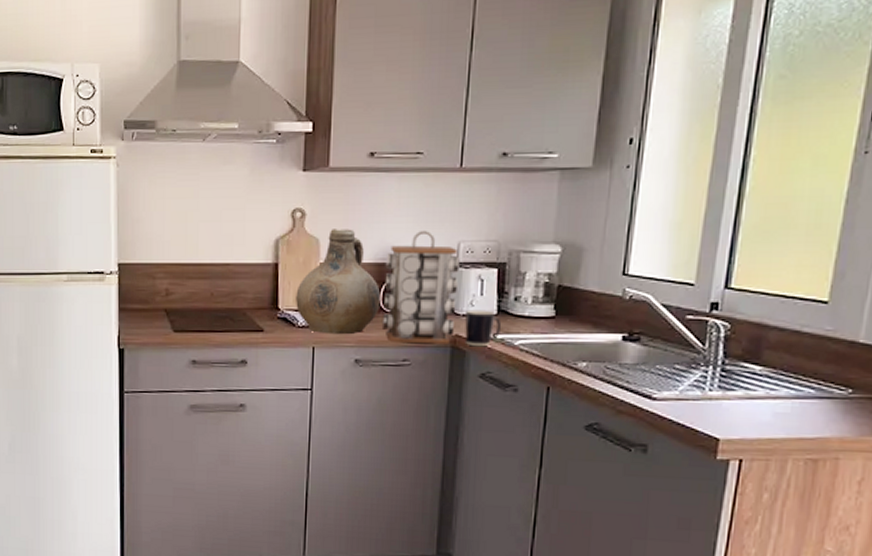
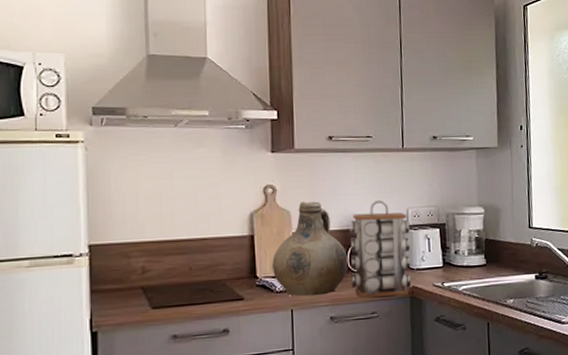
mug: present [464,309,502,347] -> none [419,263,448,295]

